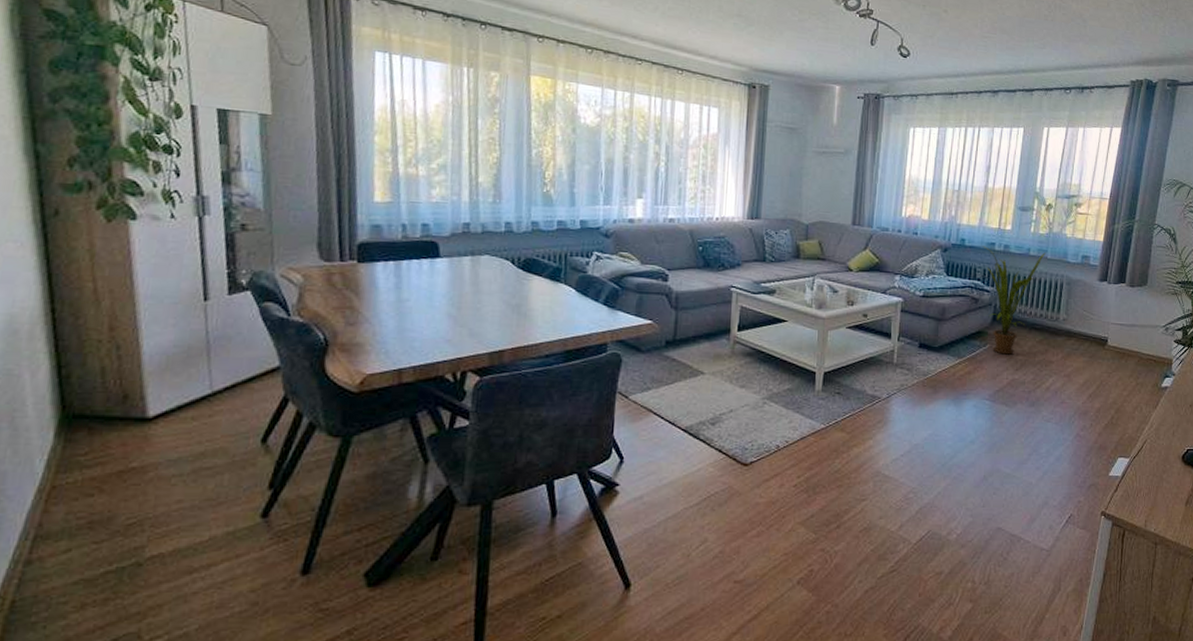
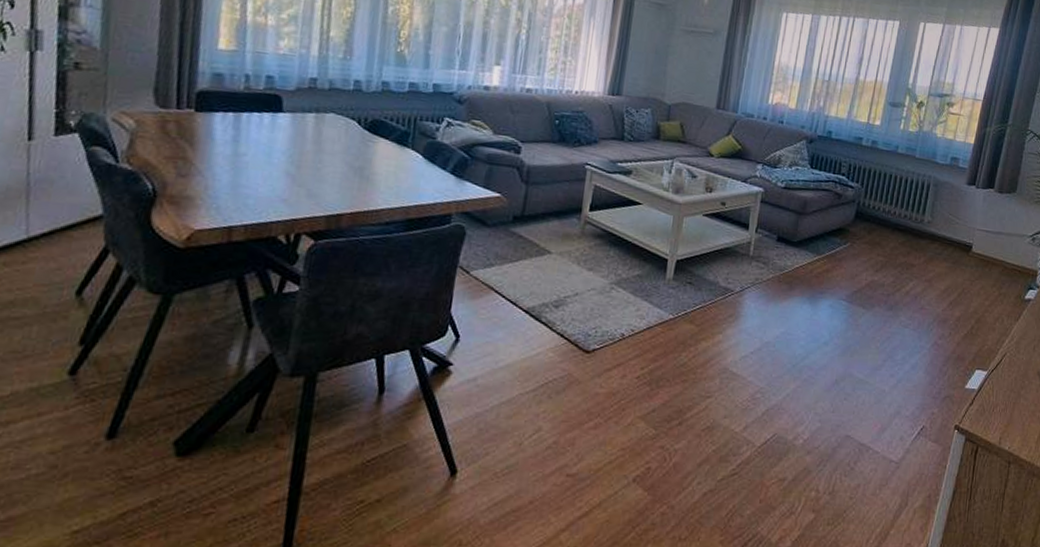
house plant: present [982,246,1046,355] -> none [849,140,915,255]

